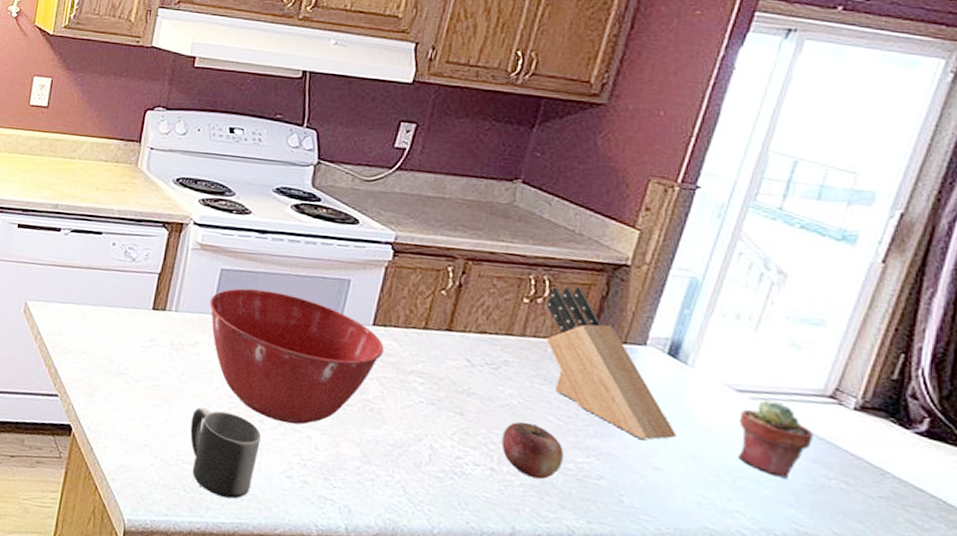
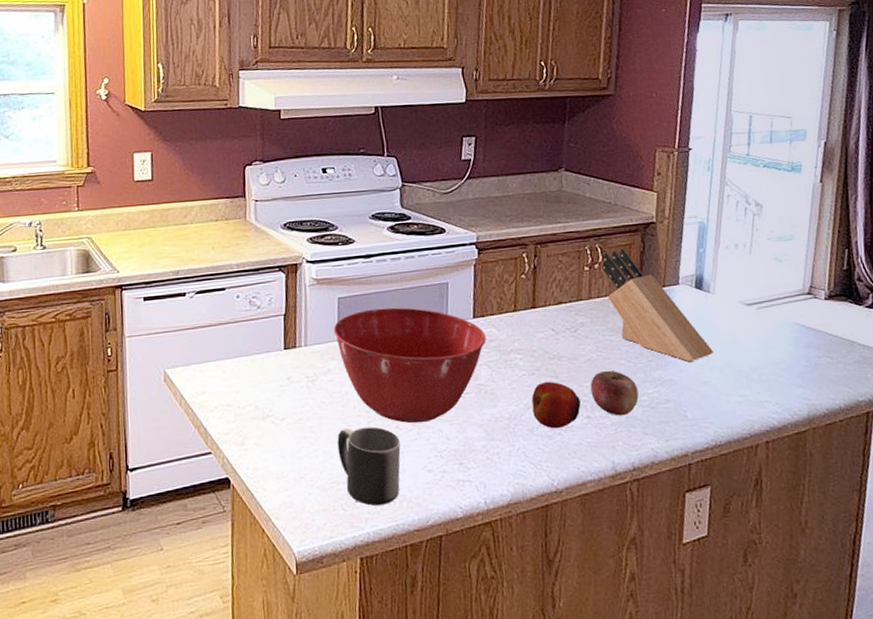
apple: none [424,415,486,473] -> present [531,381,581,429]
potted succulent: present [739,400,814,479] -> none [753,307,804,366]

